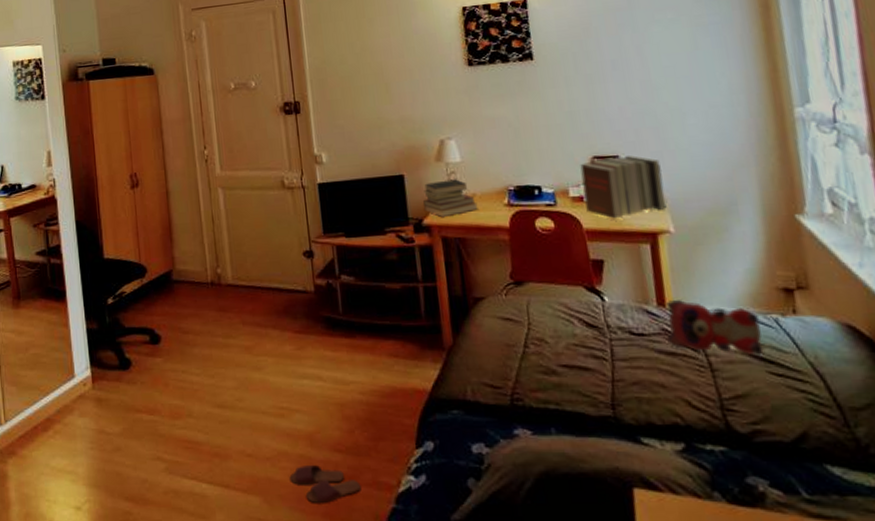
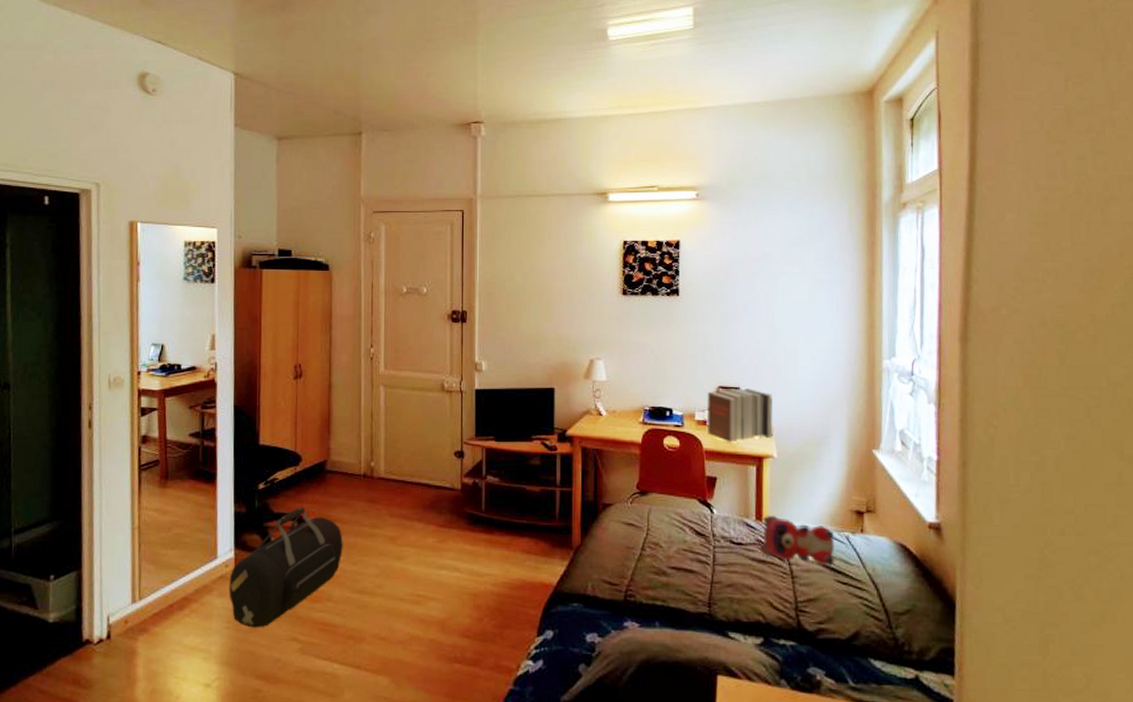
duffel bag: none [88,319,199,448] -> present [228,506,343,628]
slippers: present [289,465,361,503] -> none [418,649,484,684]
books: present [423,179,478,218] -> none [568,396,616,430]

